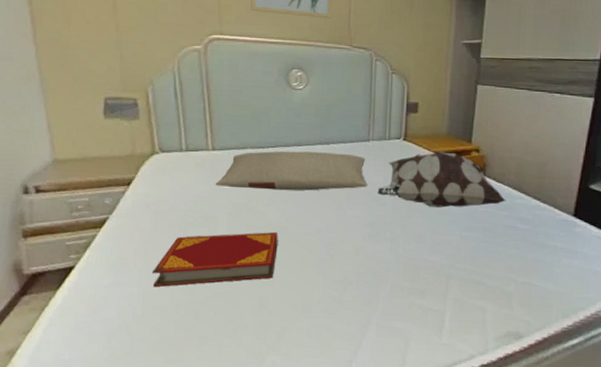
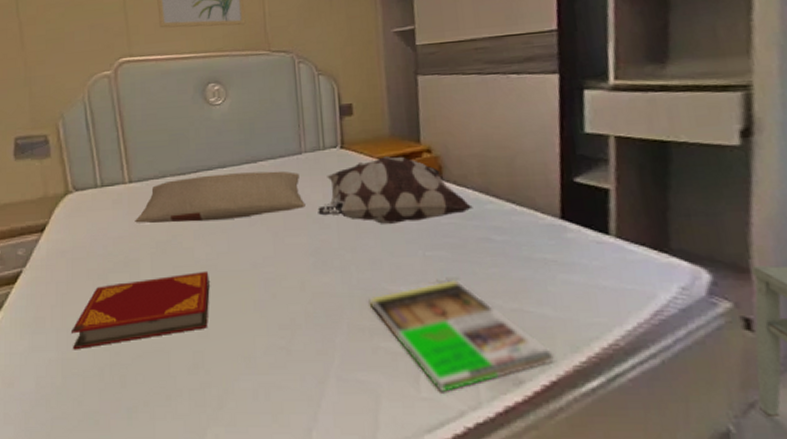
magazine: none [411,256,550,341] -> present [369,280,556,393]

